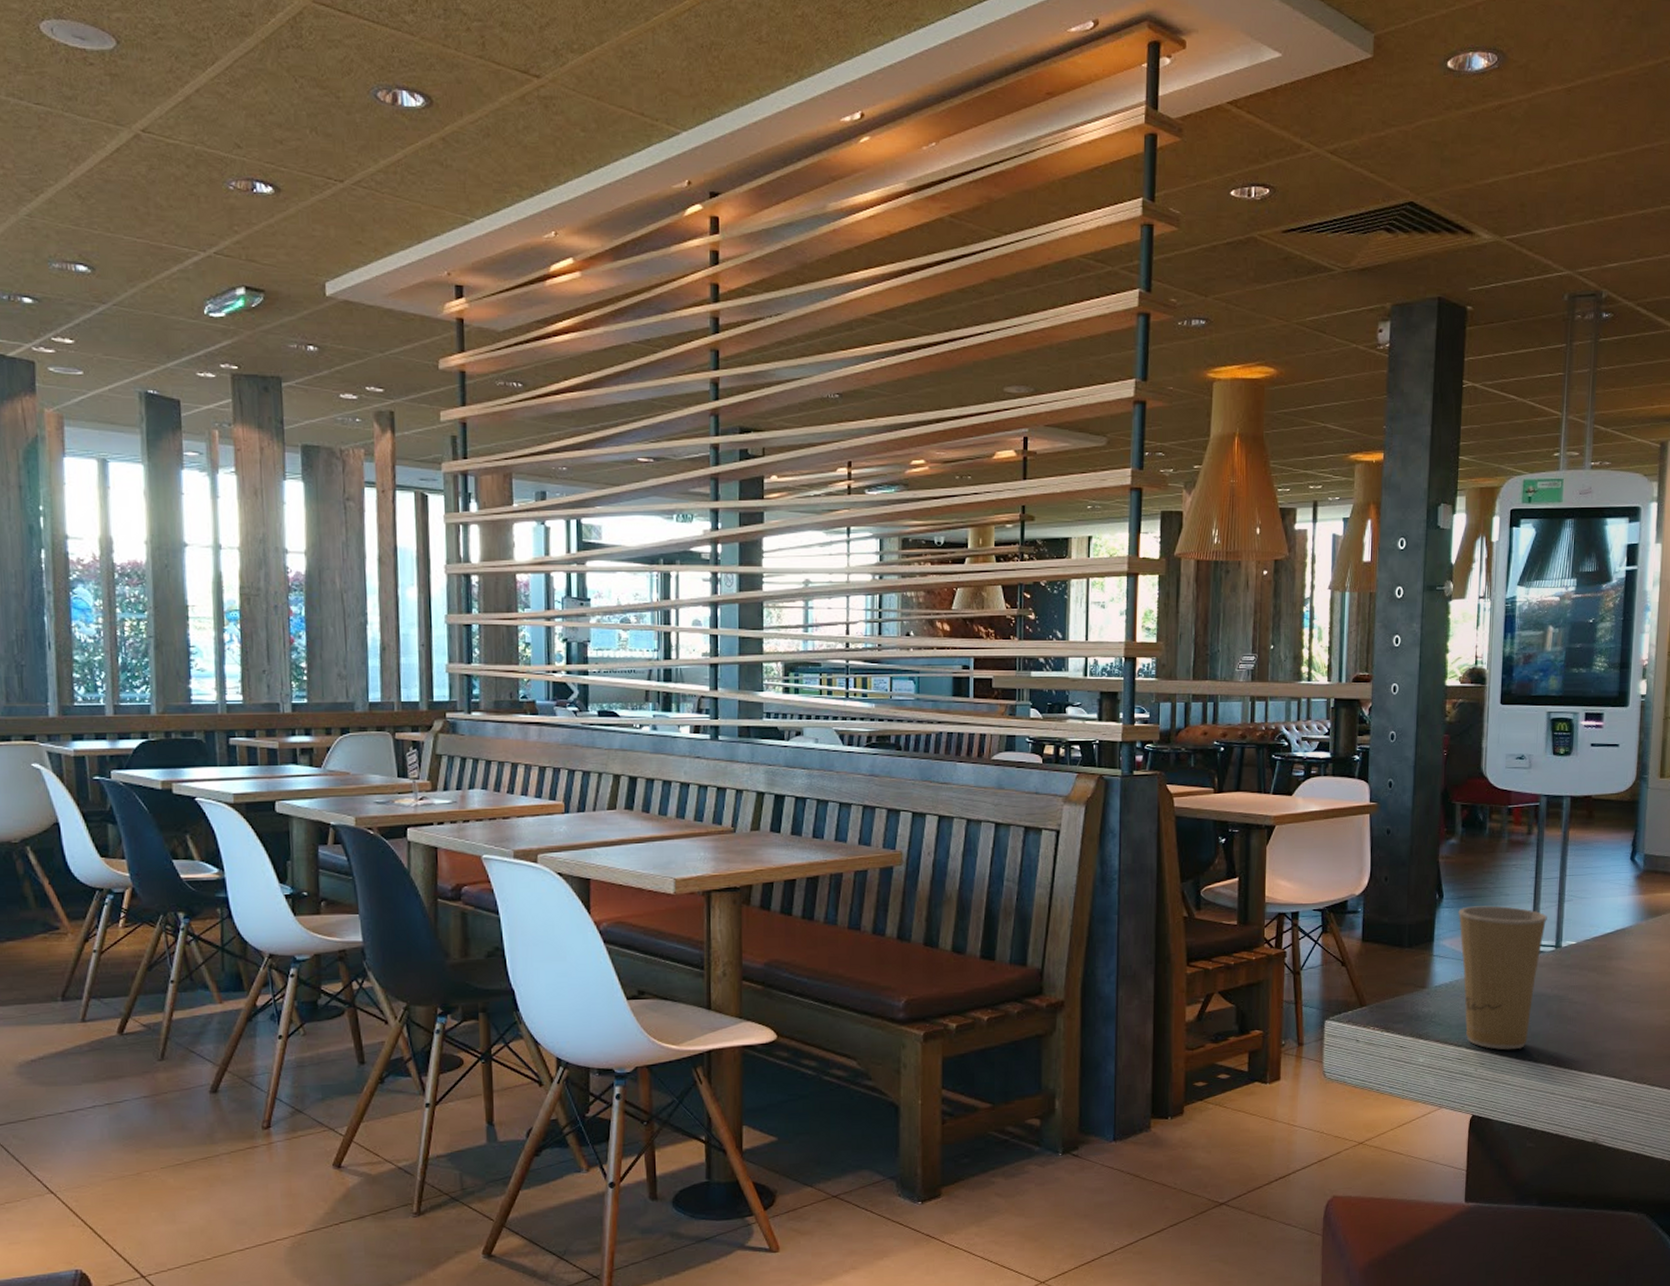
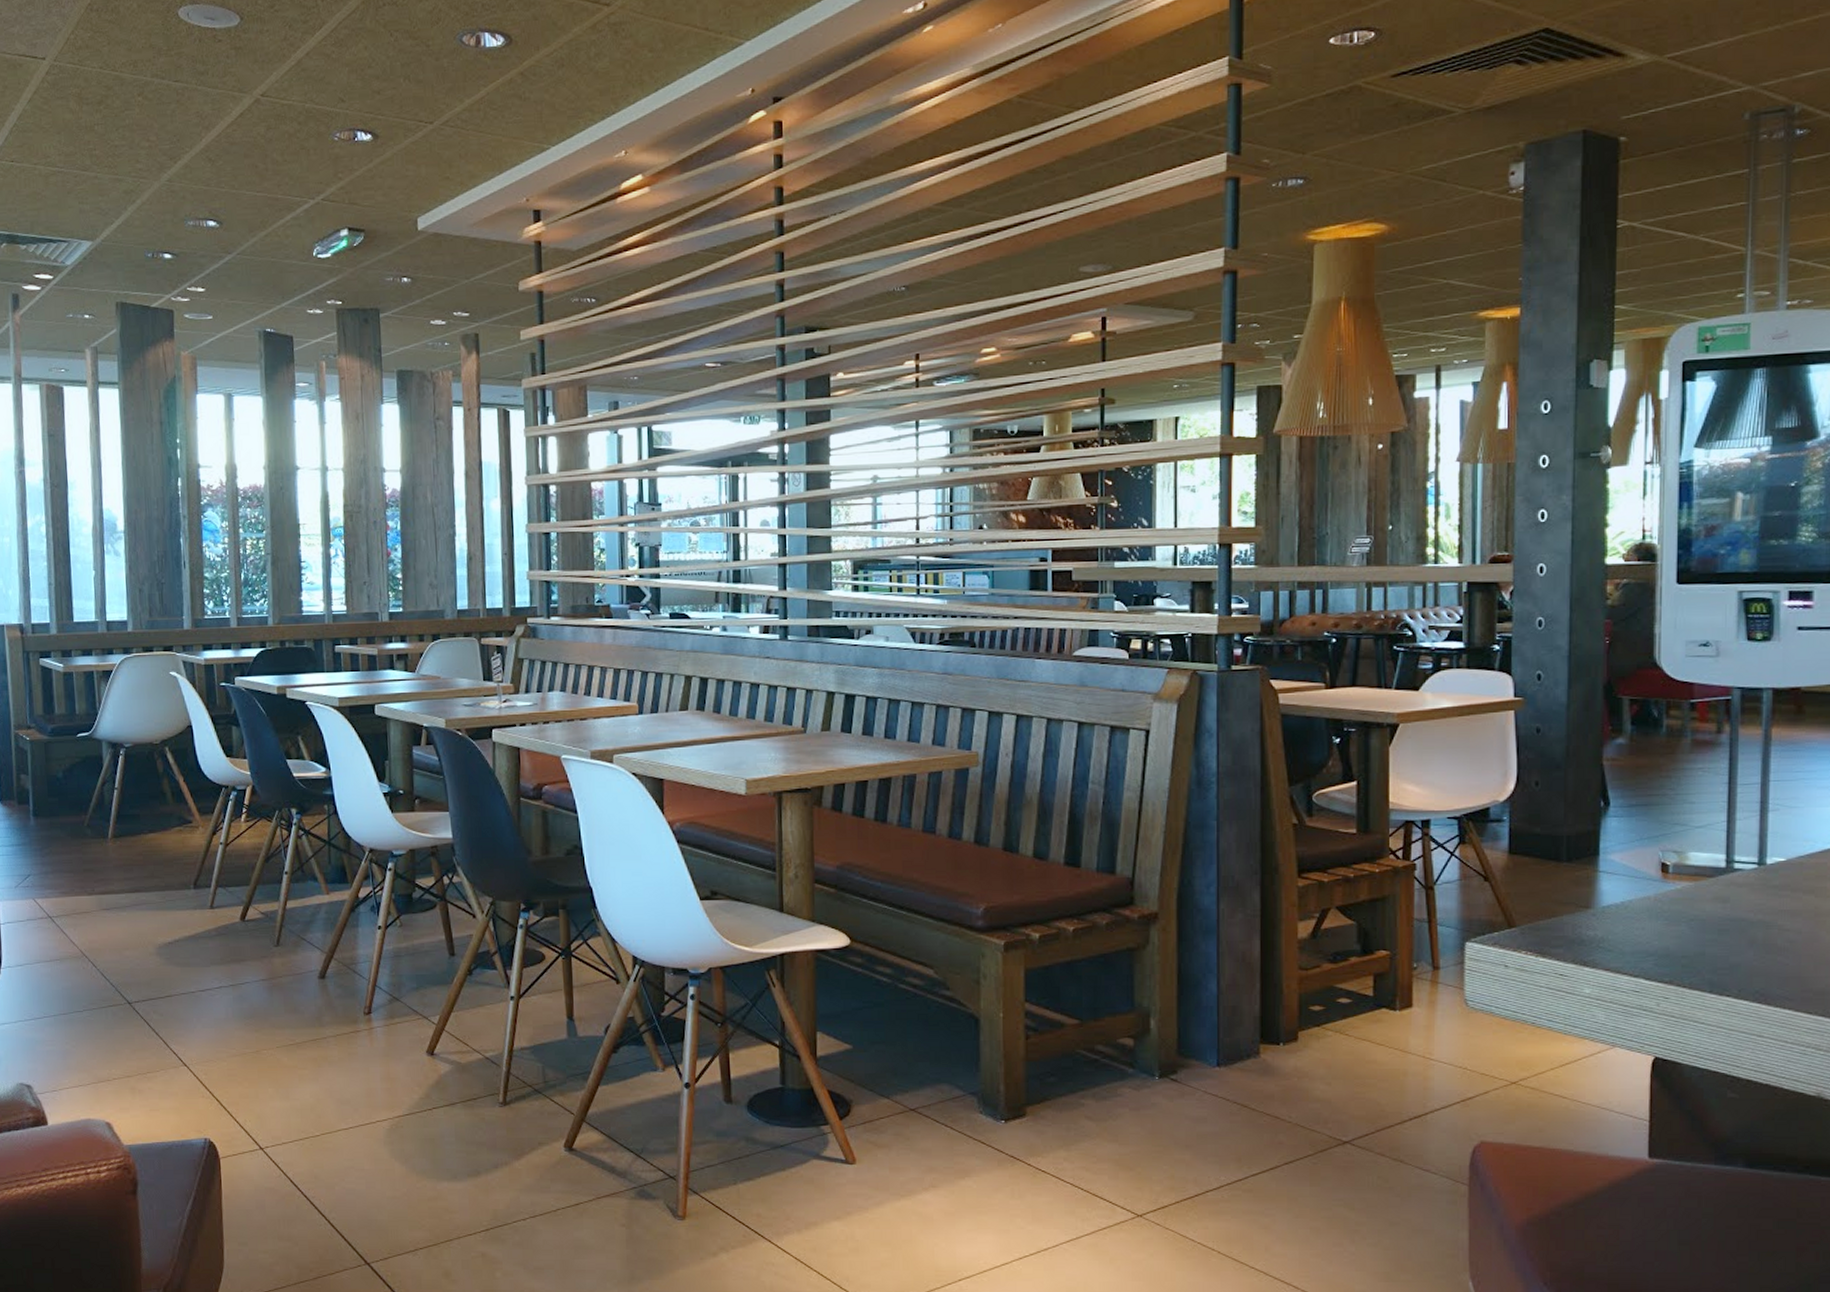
paper cup: present [1458,905,1547,1050] -> none [1629,815,1746,983]

